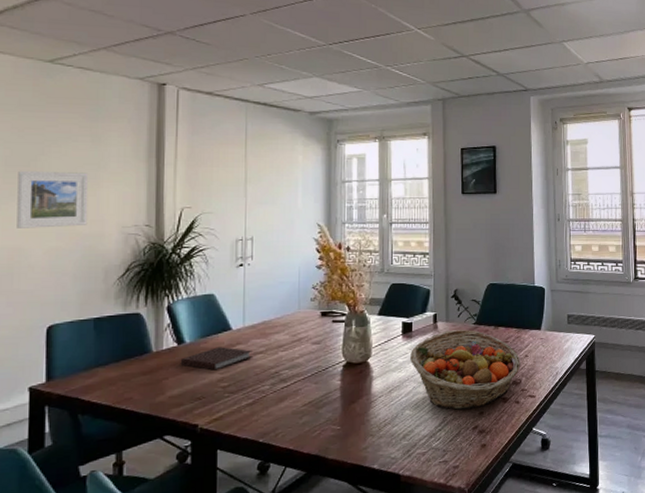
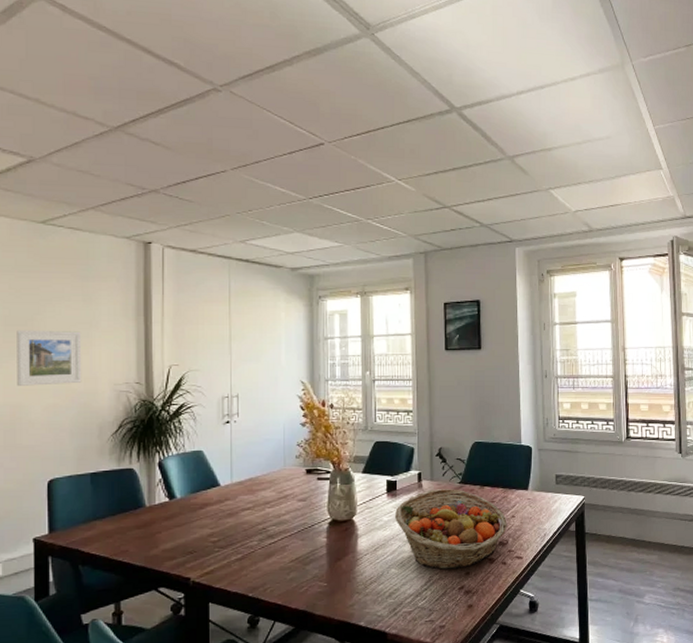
notebook: present [180,347,252,370] -> none [172,502,240,525]

